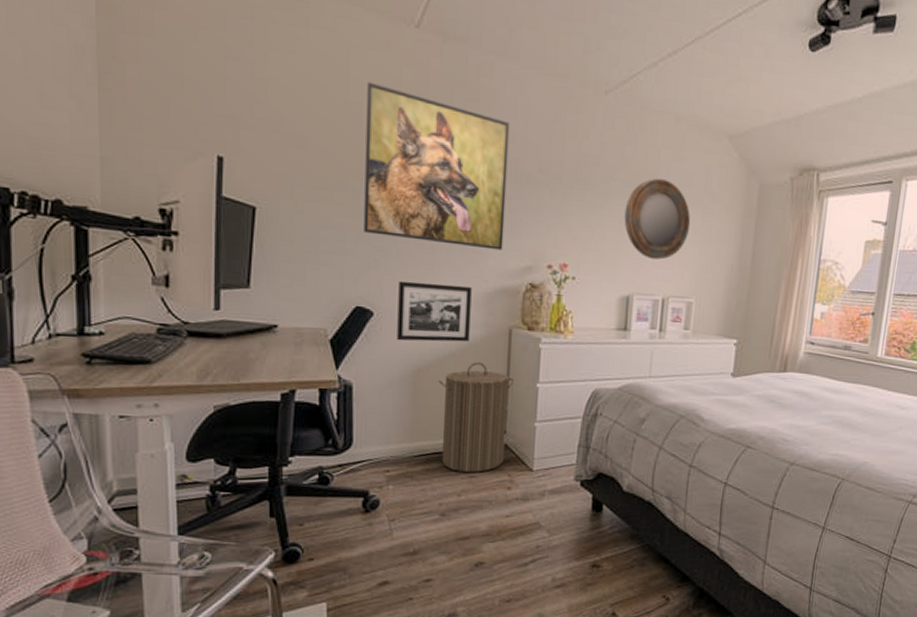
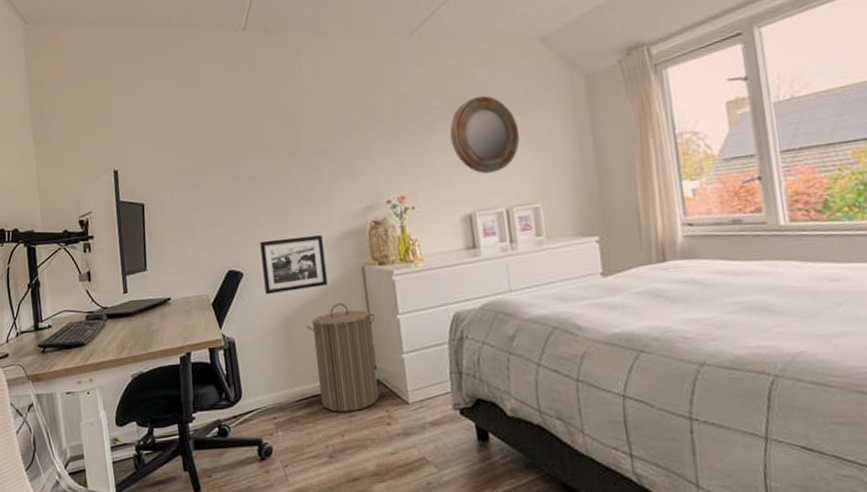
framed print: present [364,81,510,250] -> none [213,82,344,206]

